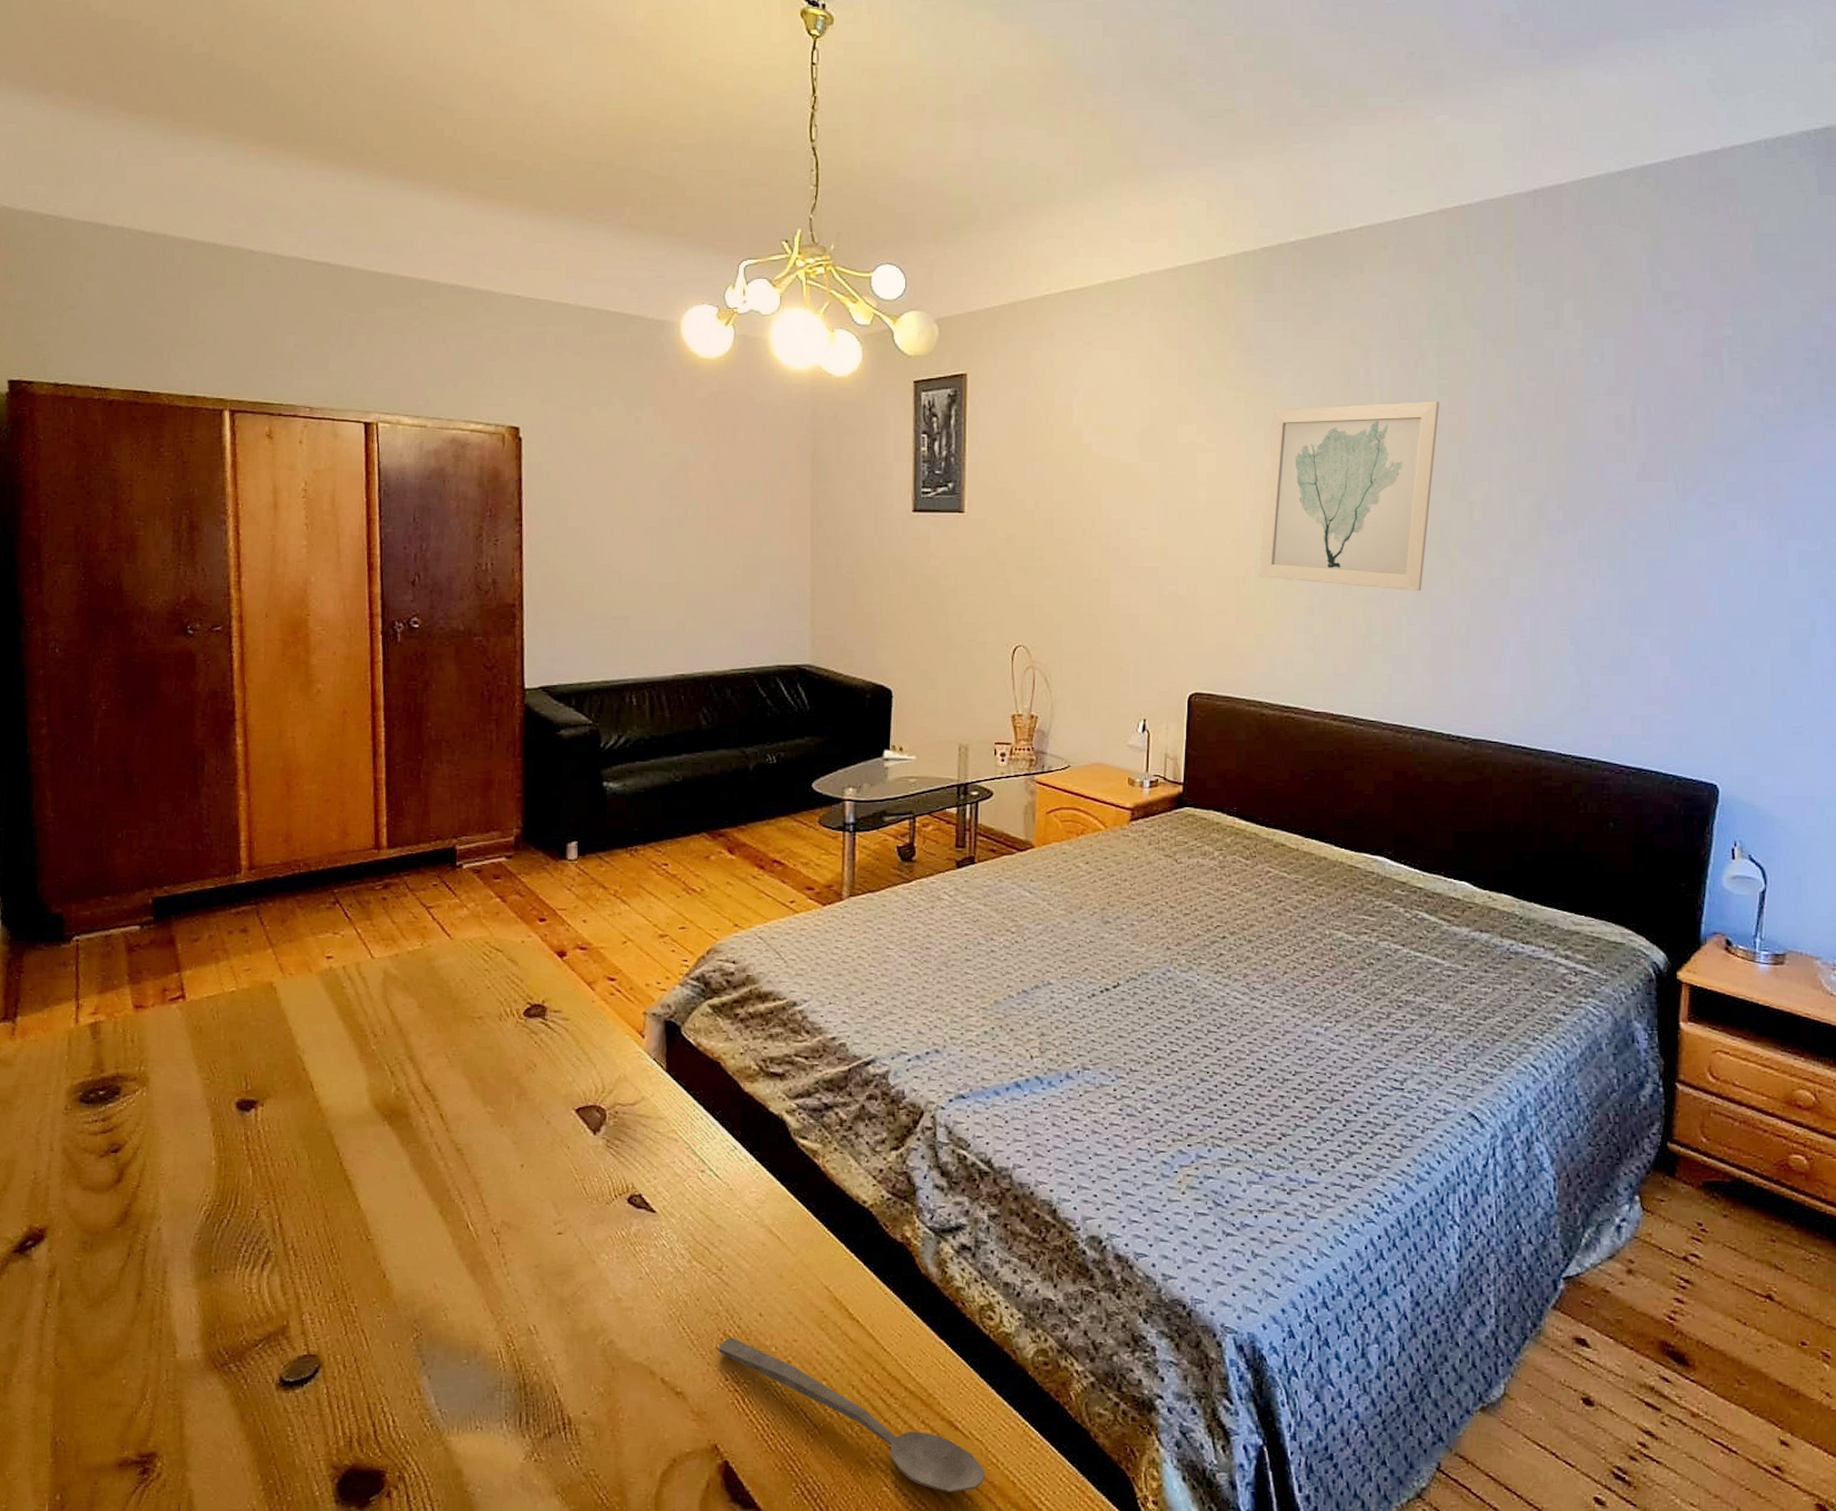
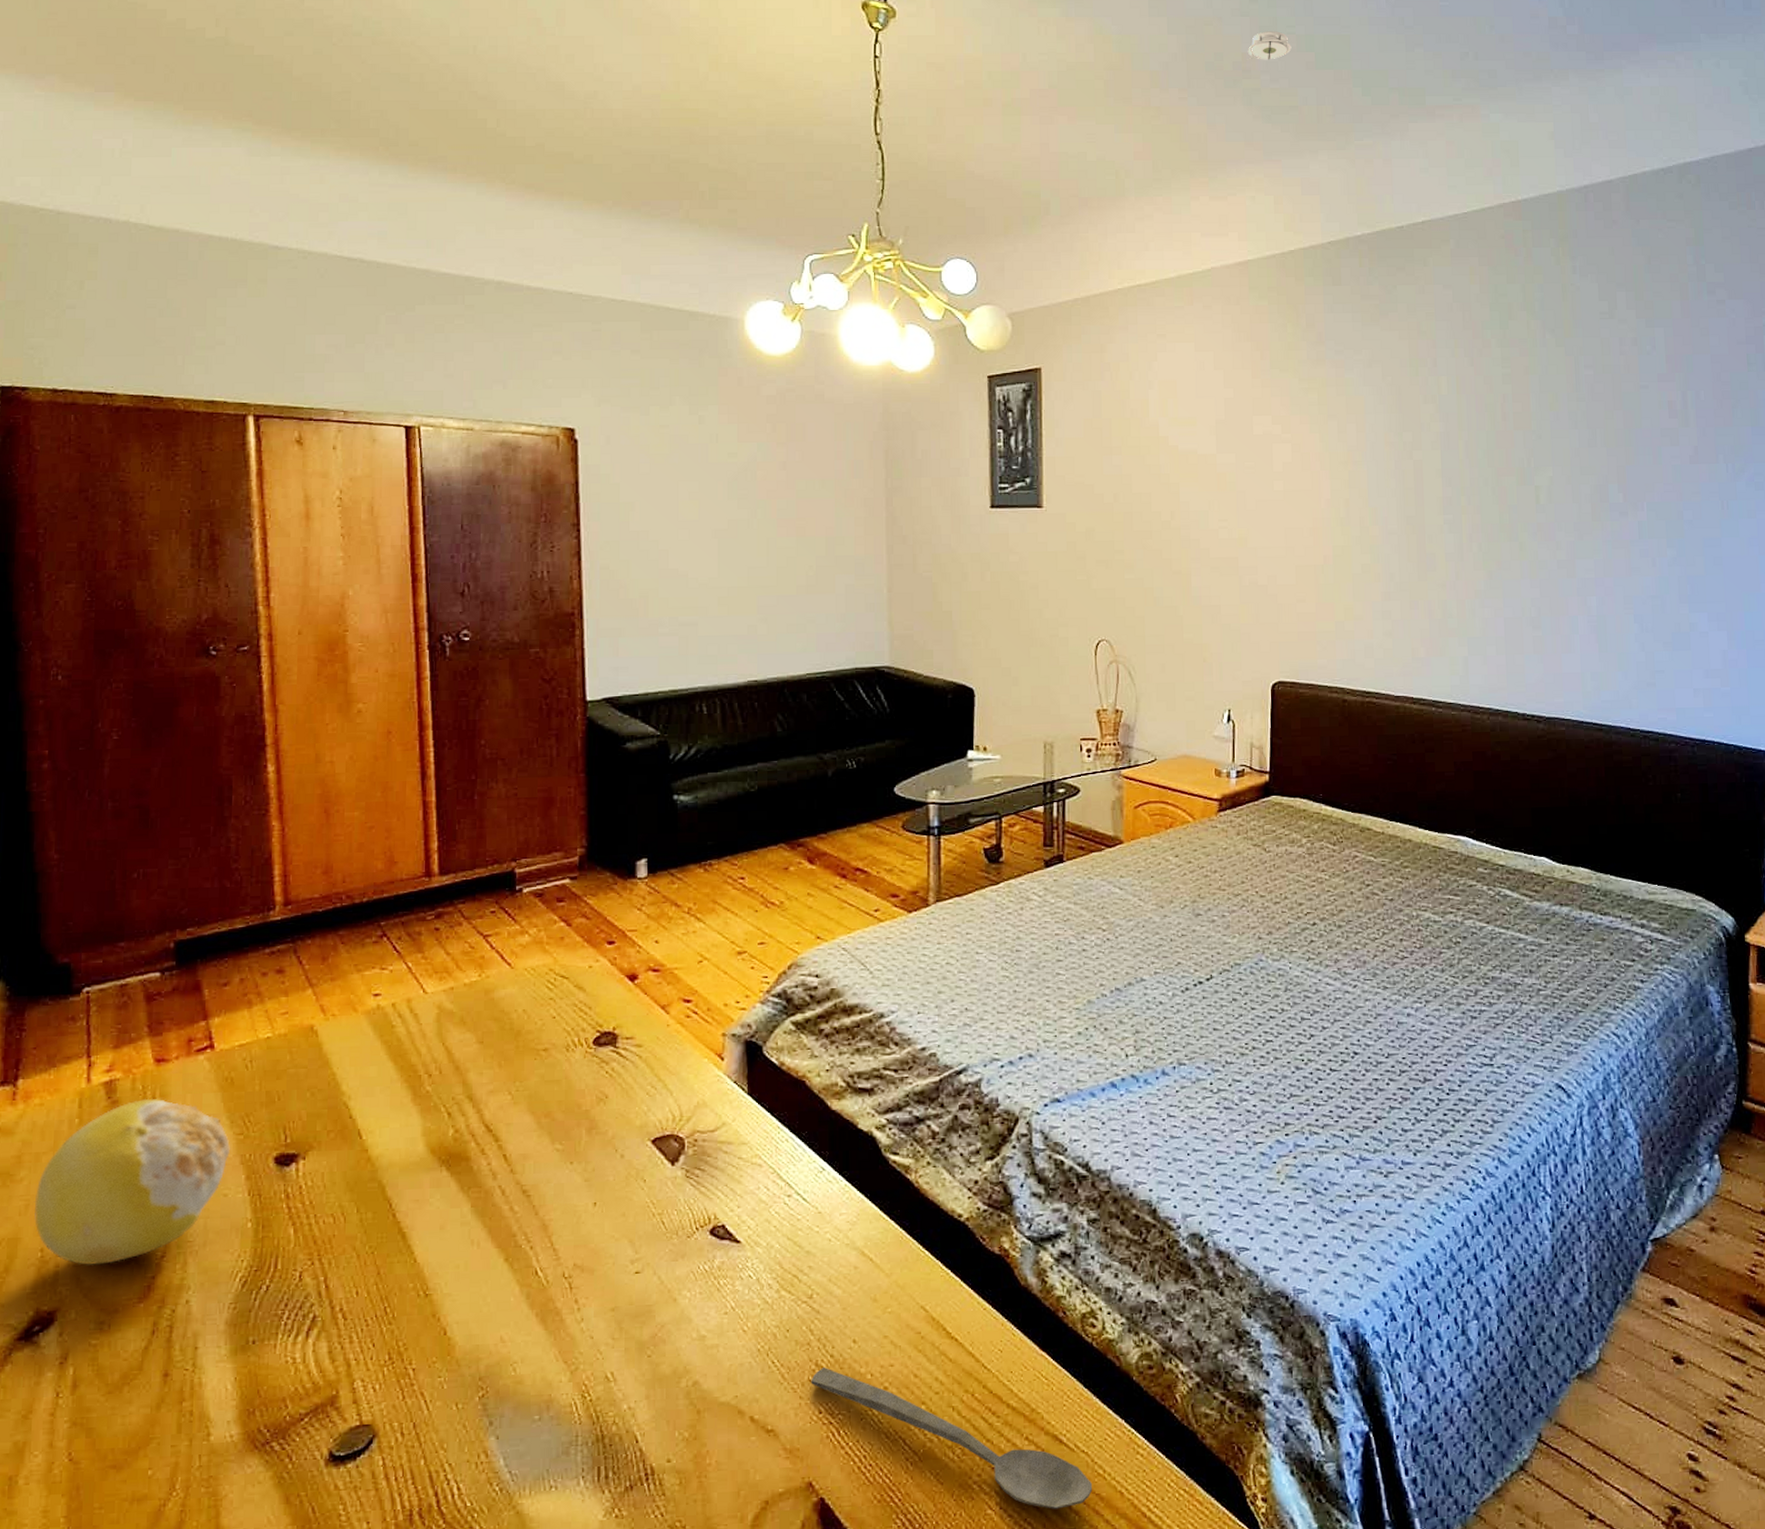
fruit: none [29,1040,198,1190] -> present [34,1098,230,1265]
smoke detector: none [1183,33,1230,64] -> present [1246,31,1292,61]
wall art: present [1259,401,1440,592] -> none [1336,389,1504,575]

